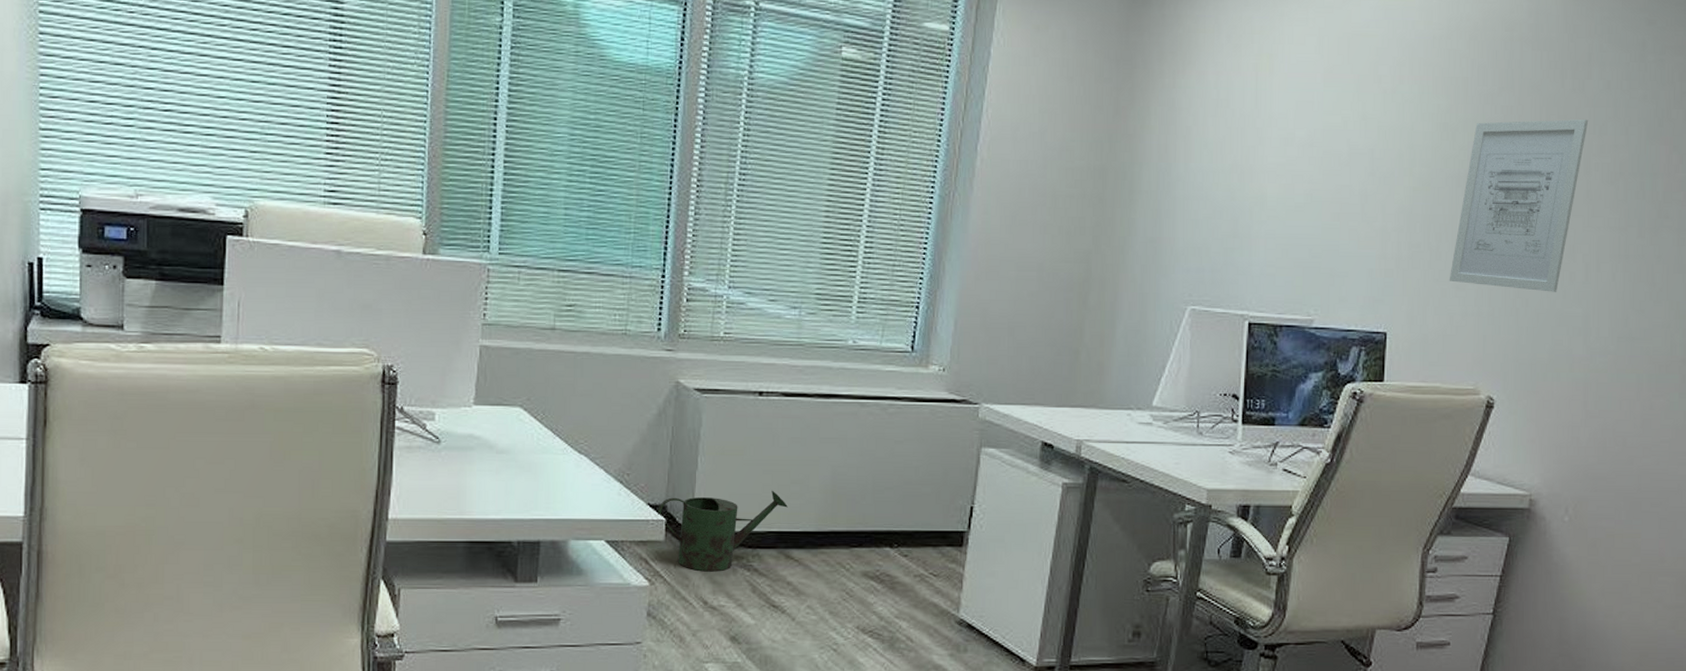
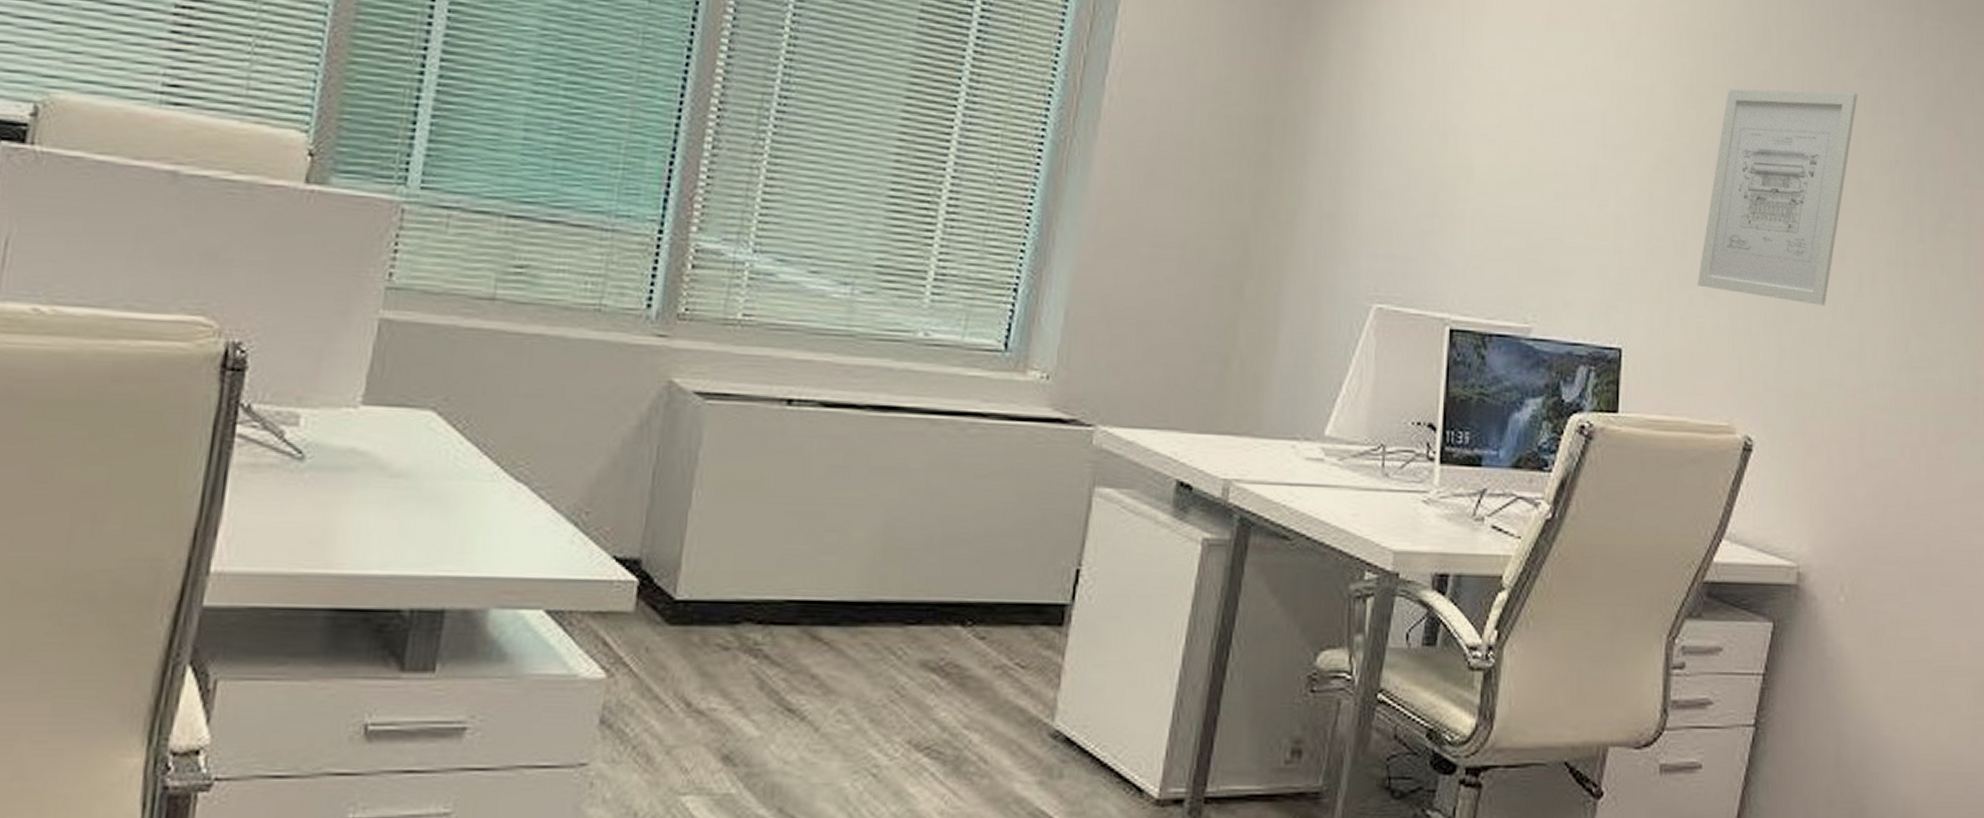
watering can: present [658,490,788,572] -> none [626,540,819,659]

